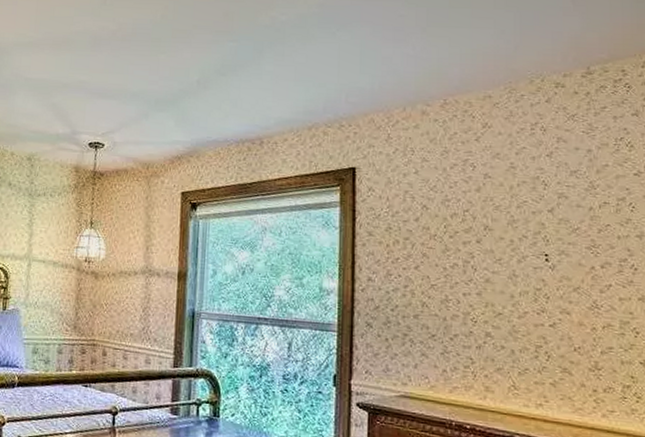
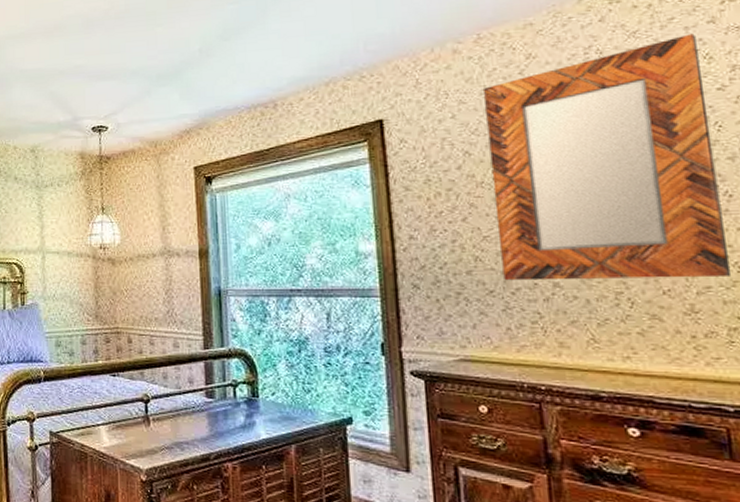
home mirror: none [444,123,630,340] -> present [484,33,732,281]

